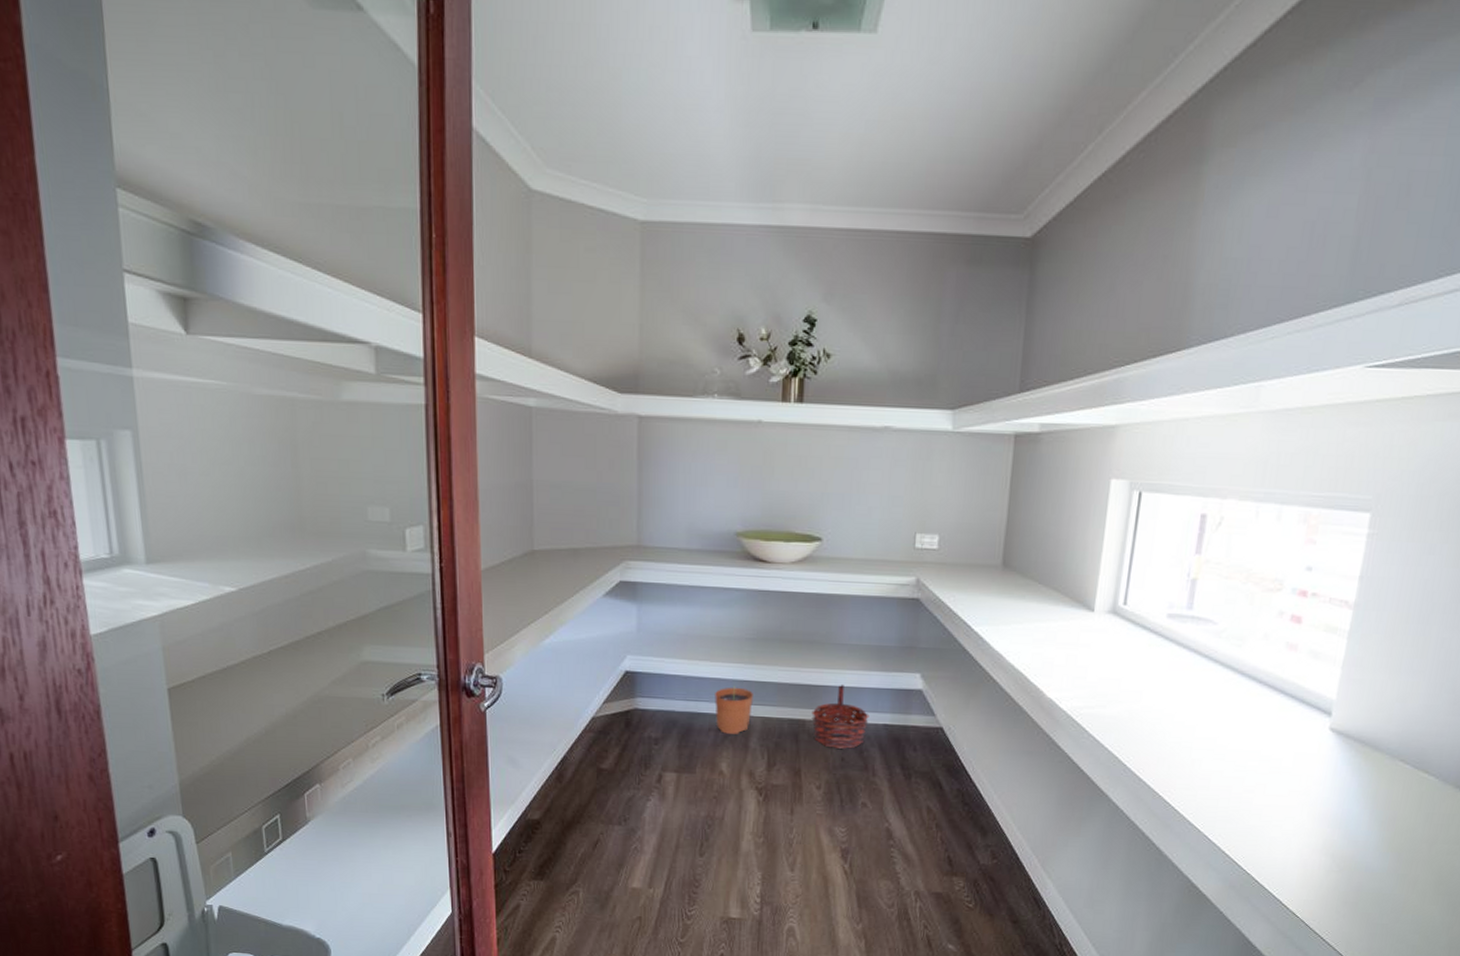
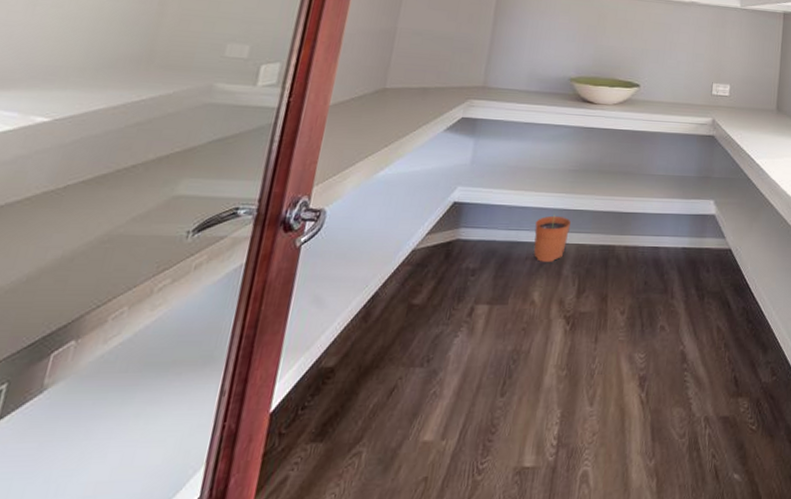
basket: present [811,684,869,749] -> none [620,210,671,272]

